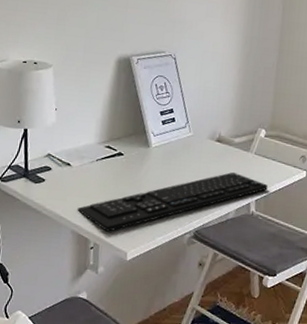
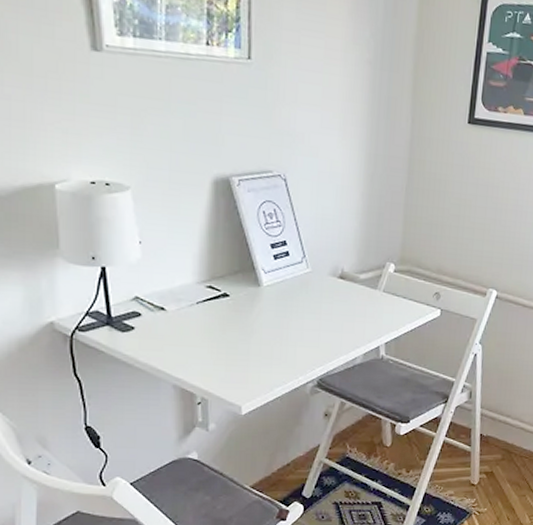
keyboard: present [77,172,268,232] -> none [178,313,399,384]

